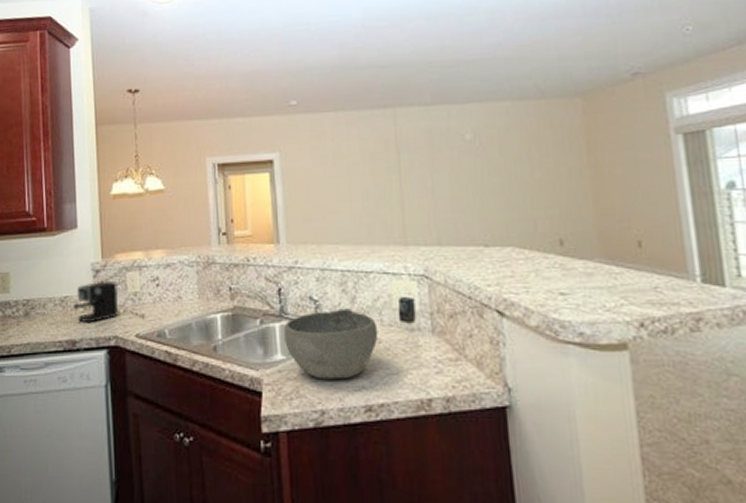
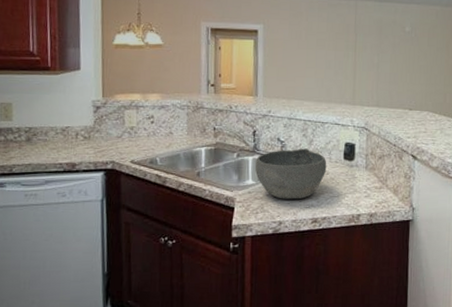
coffee maker: present [73,280,145,323] -> none [74,115,140,150]

